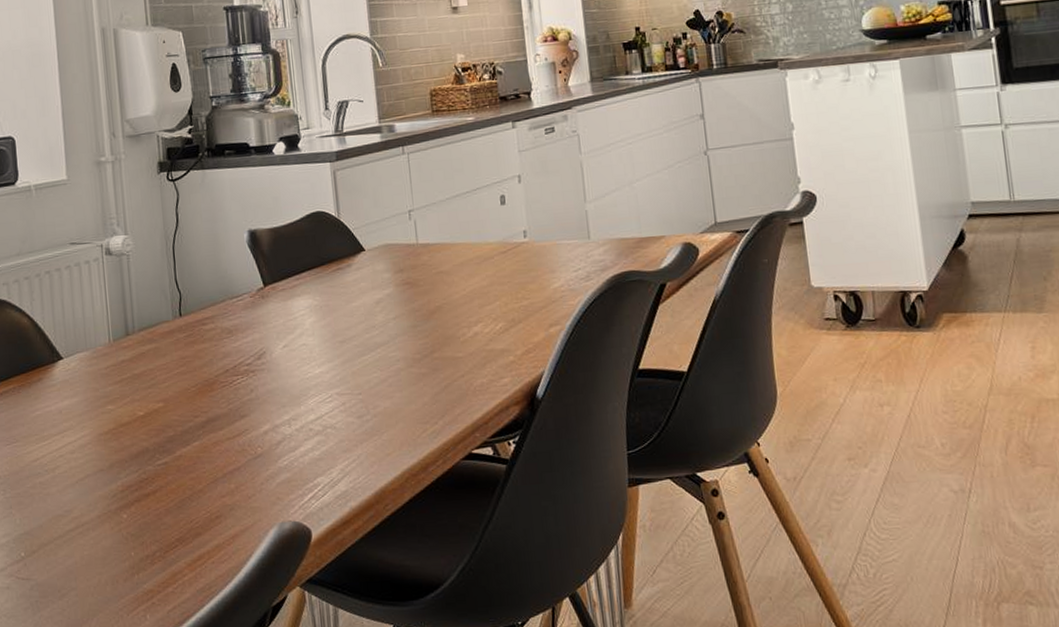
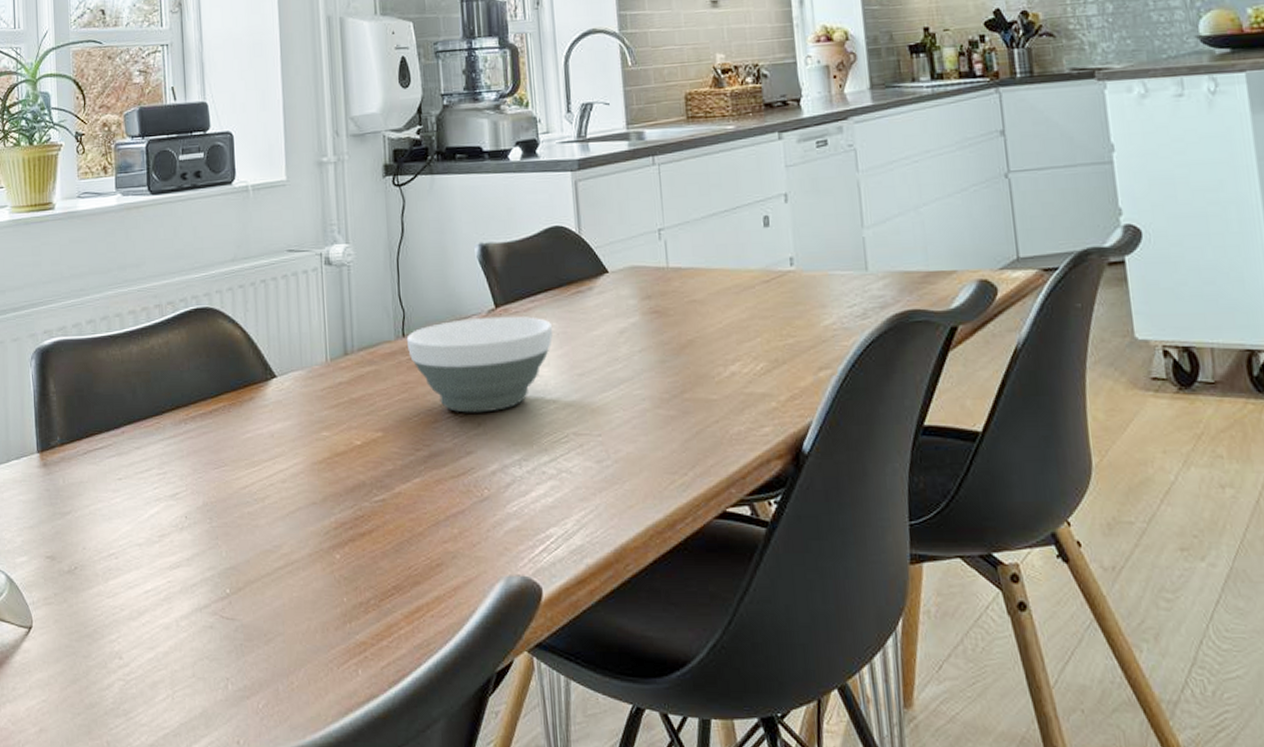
bowl: none [183,292,317,382] -> present [406,316,553,413]

